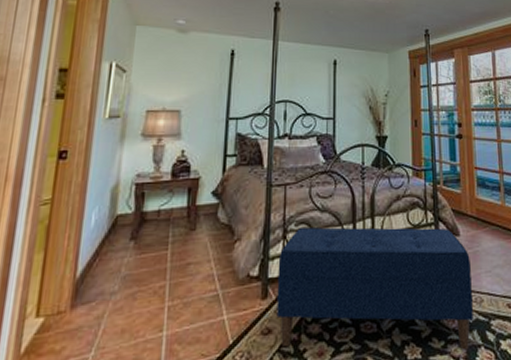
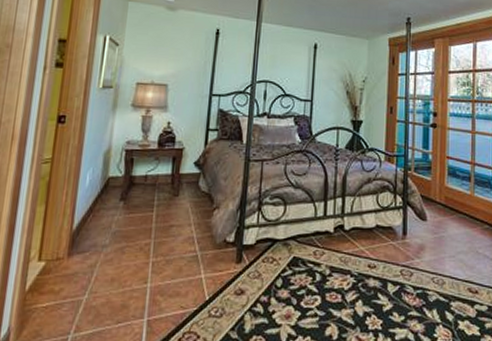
bench: present [276,227,474,351] -> none [249,202,436,327]

